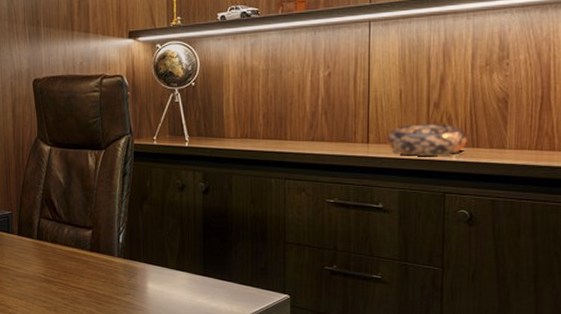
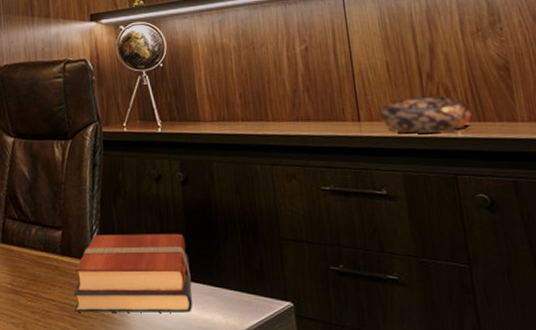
books: none [100,235,204,301] -> present [73,233,192,313]

